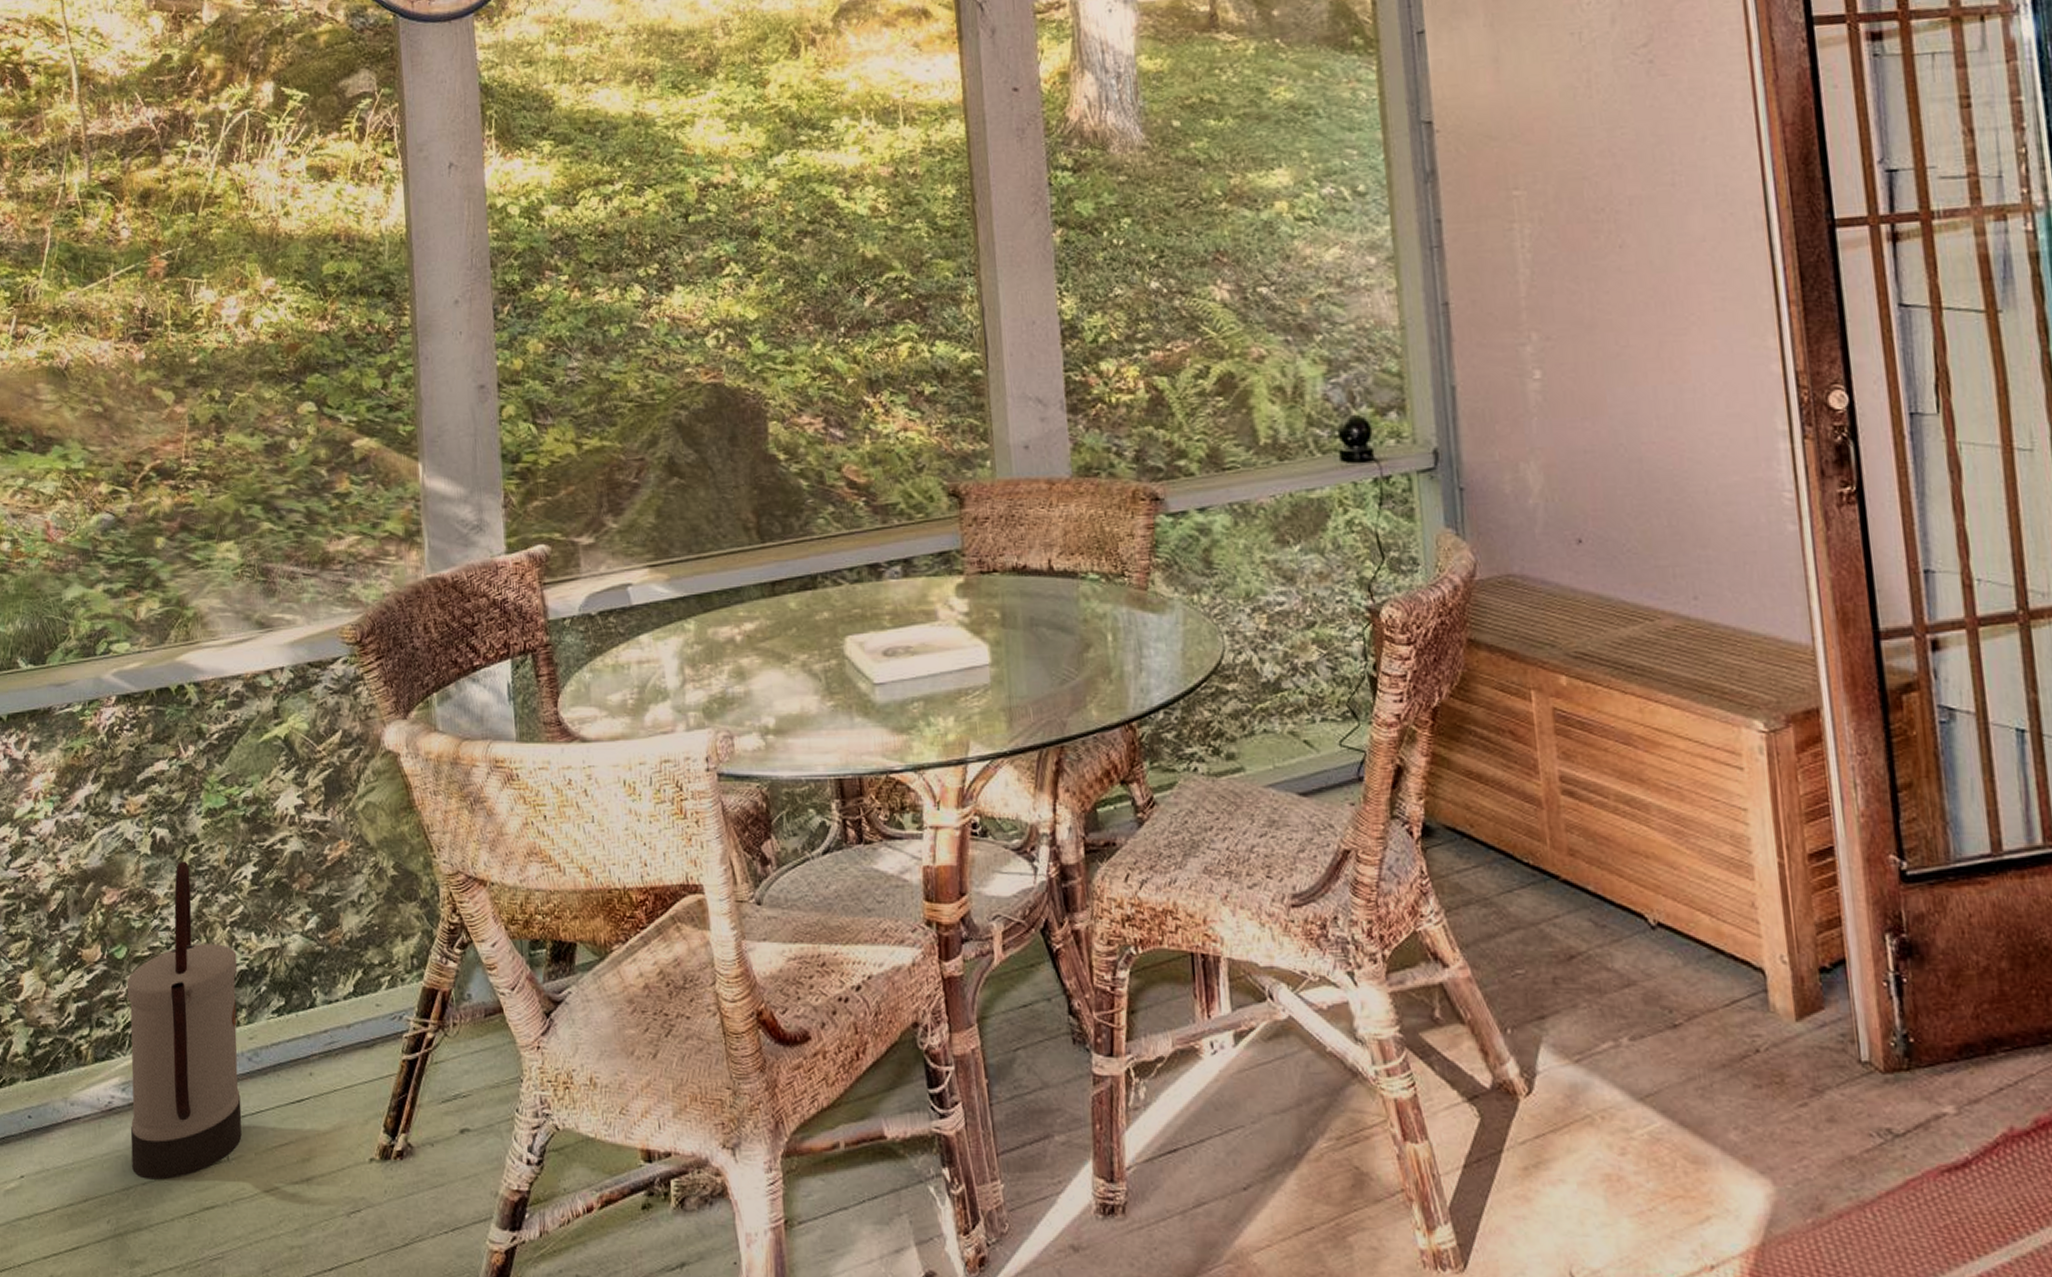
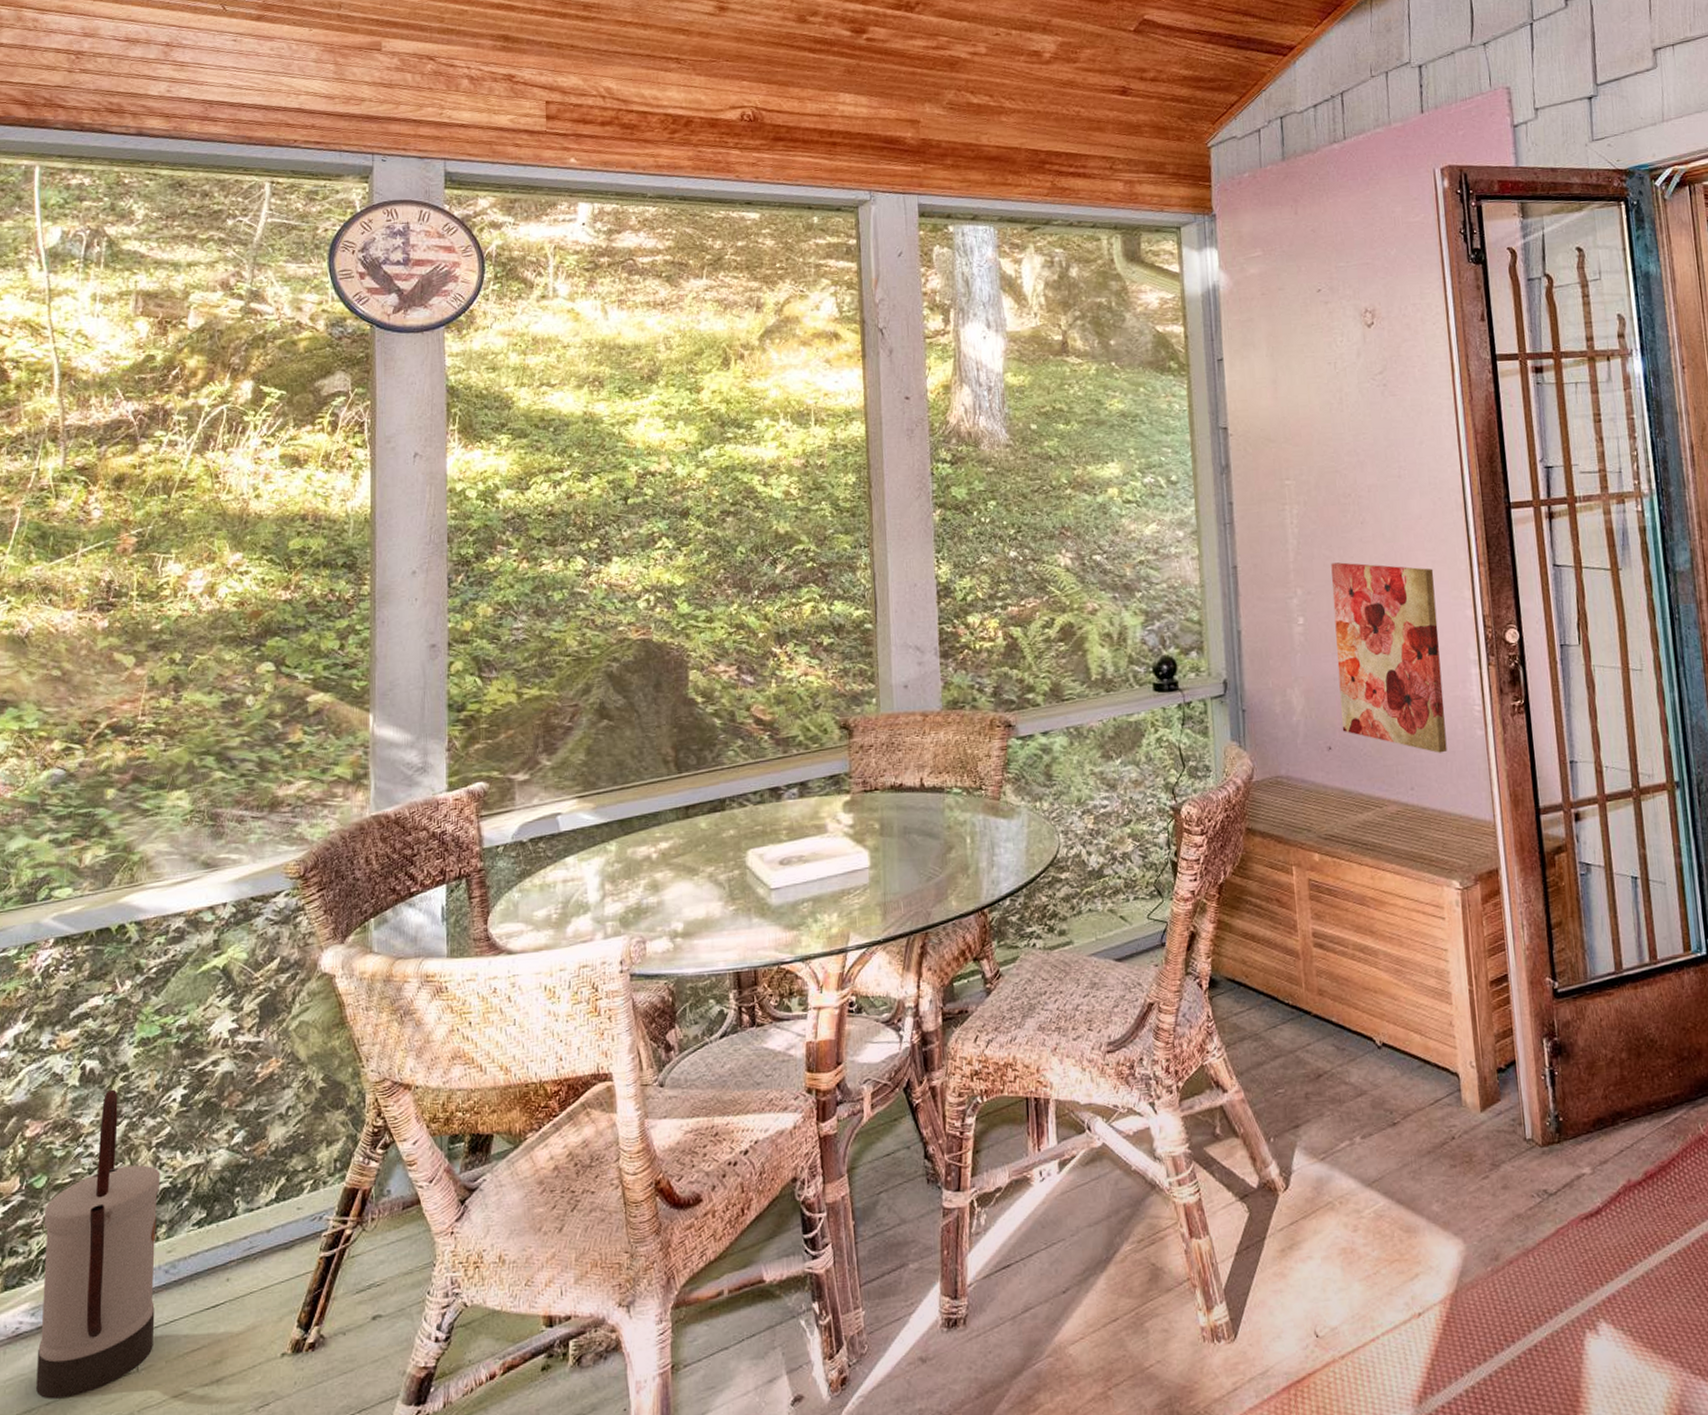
wall art: none [1578,298,1745,553] -> present [1331,562,1447,753]

